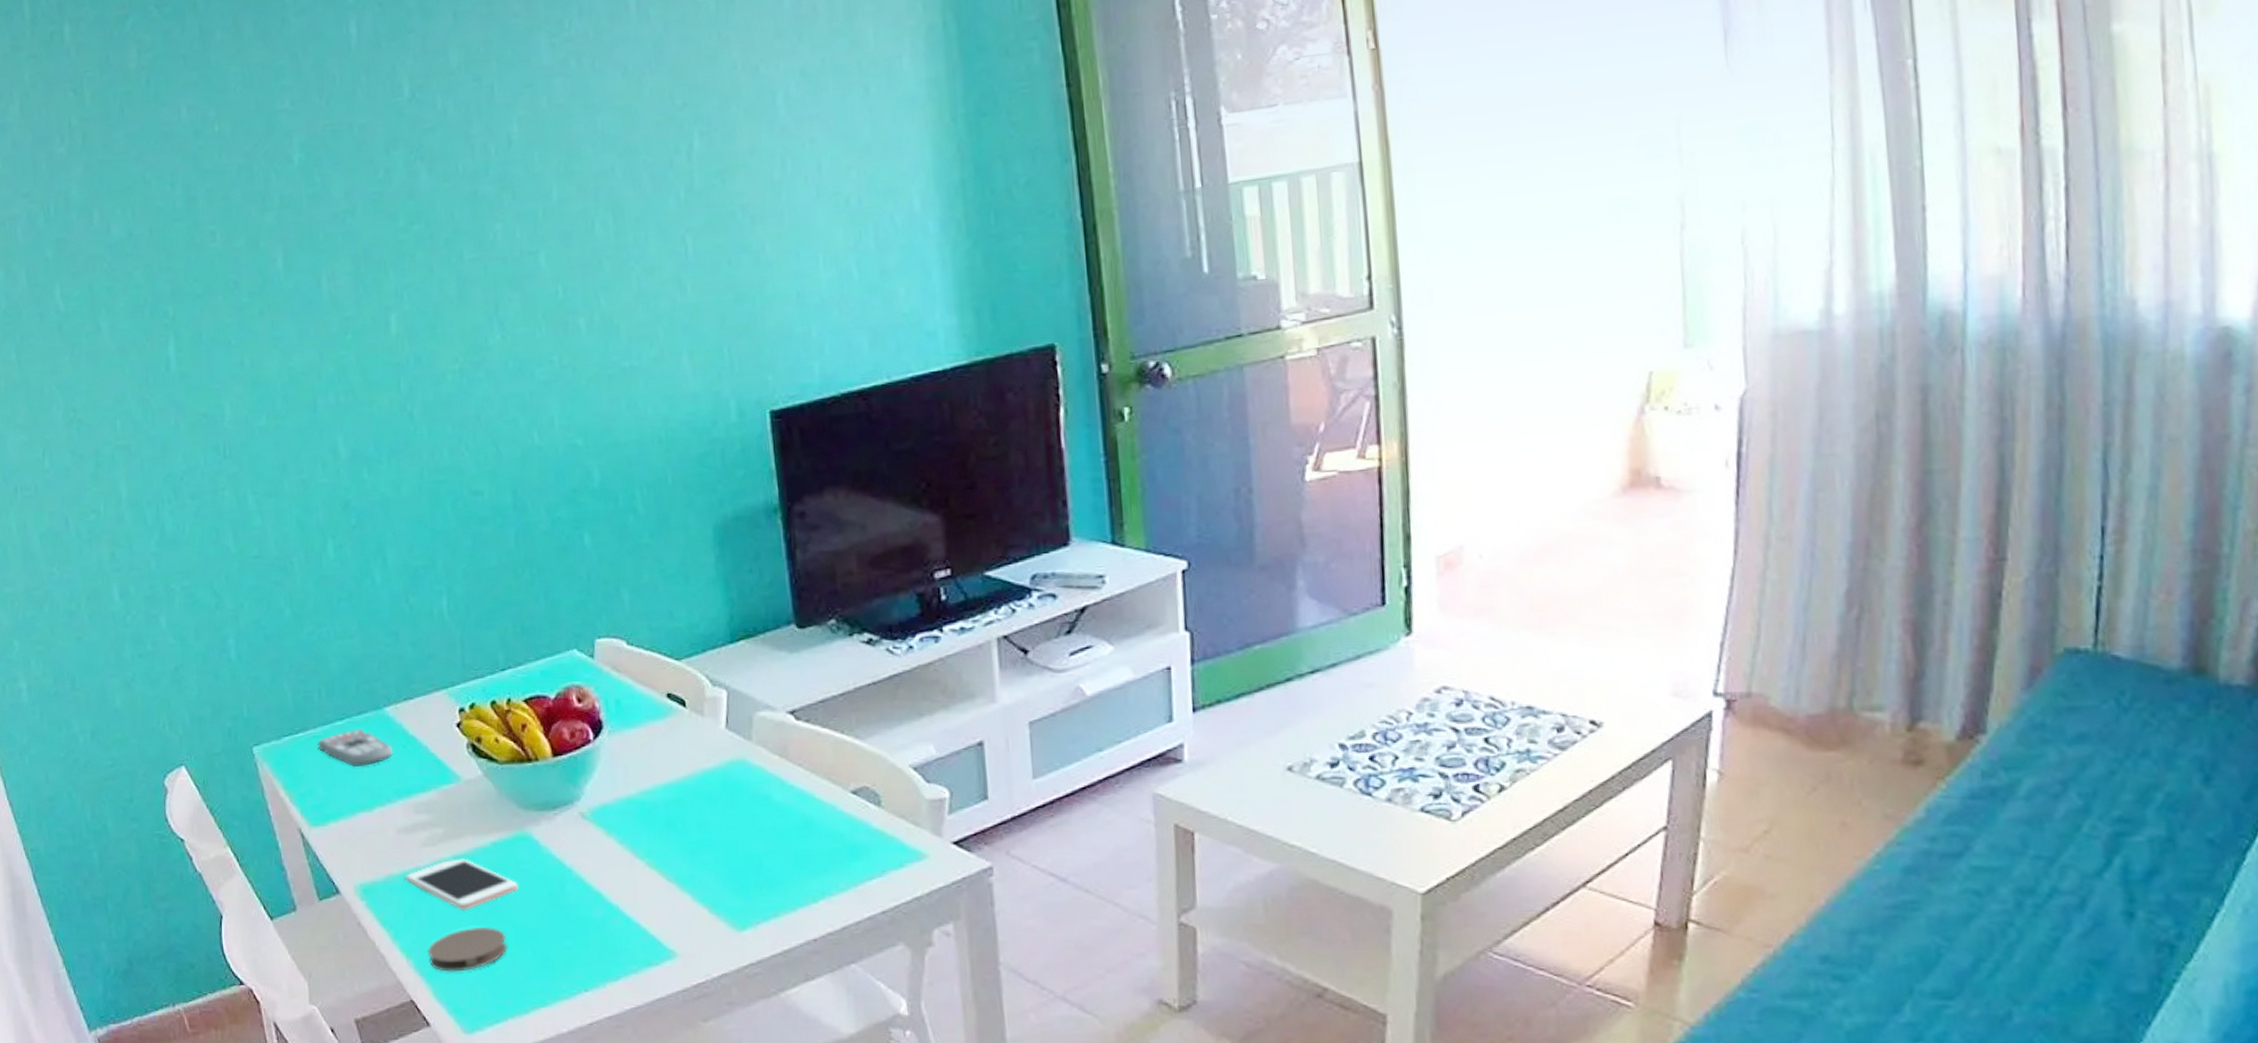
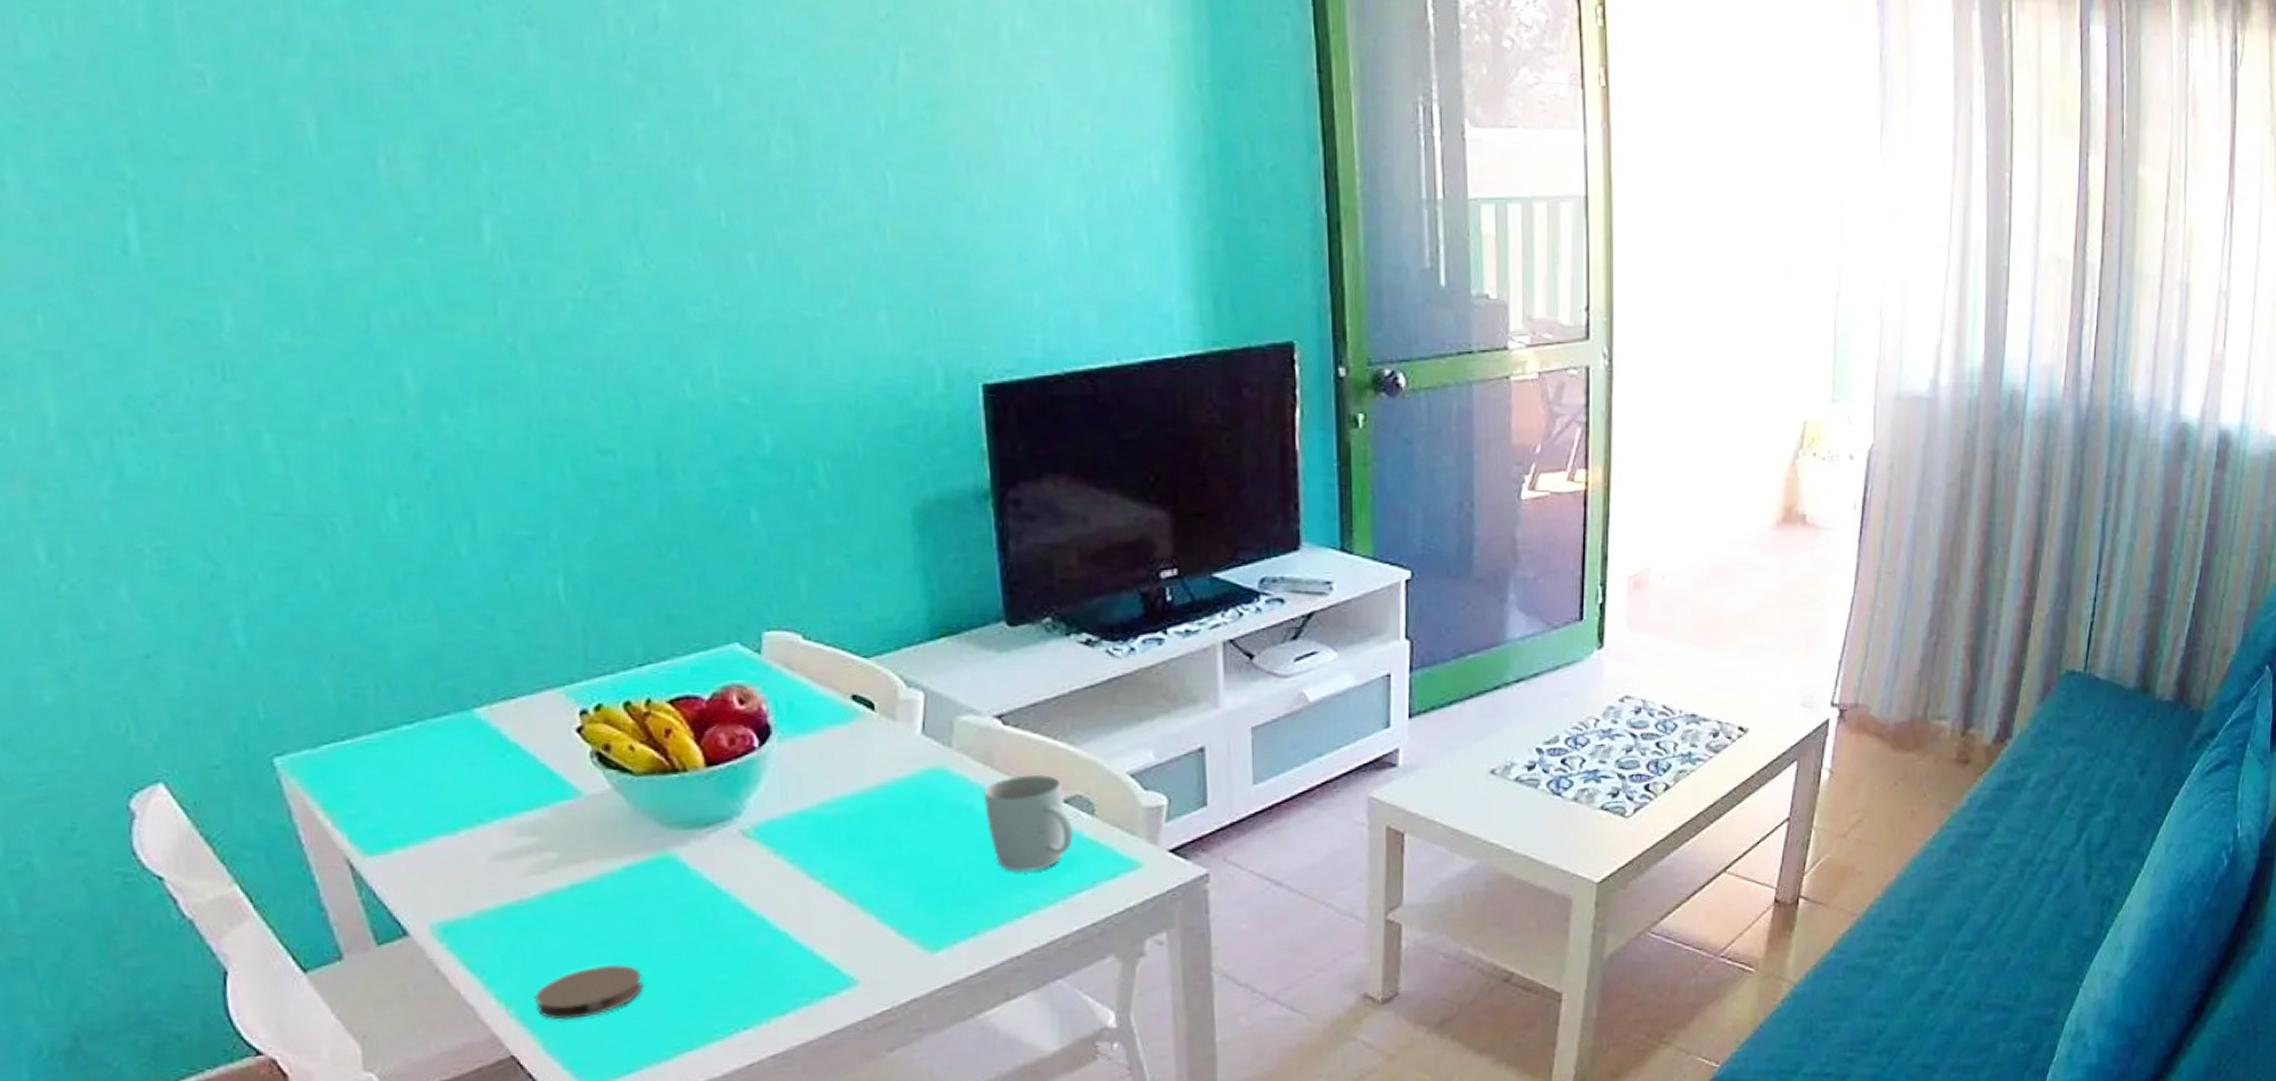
remote control: present [317,728,393,768] -> none [374,733,487,782]
cell phone: present [405,858,519,911] -> none [502,887,659,948]
mug: none [779,767,862,859] -> present [983,775,1073,872]

